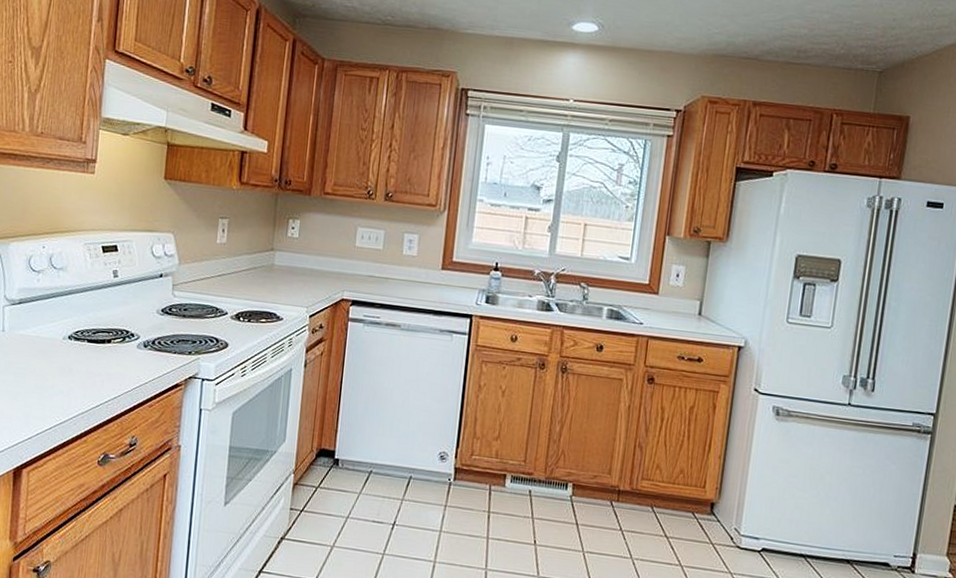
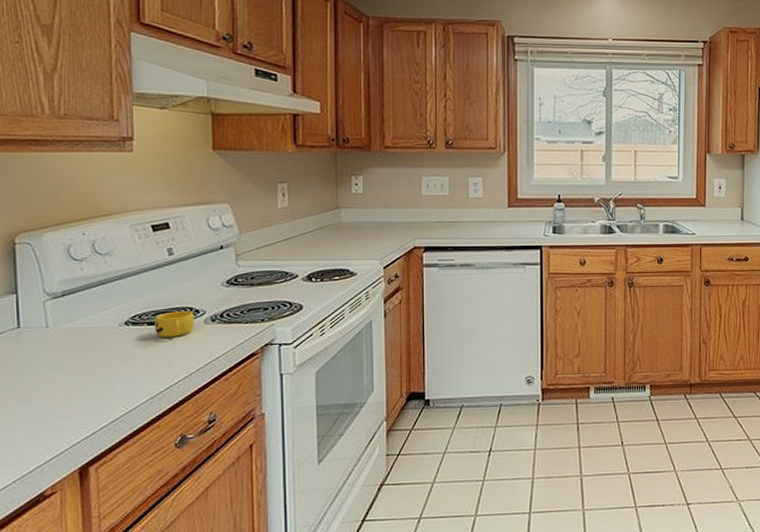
cup: none [93,332,130,357] -> present [155,311,195,337]

